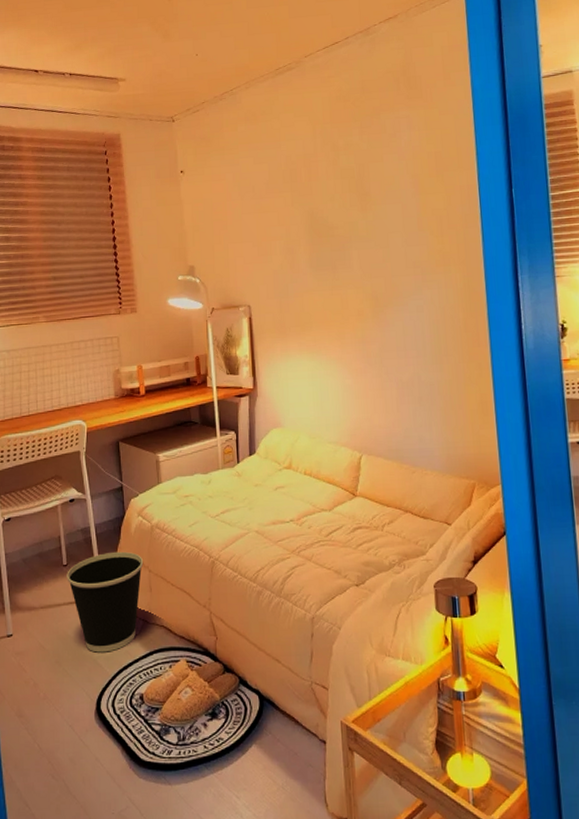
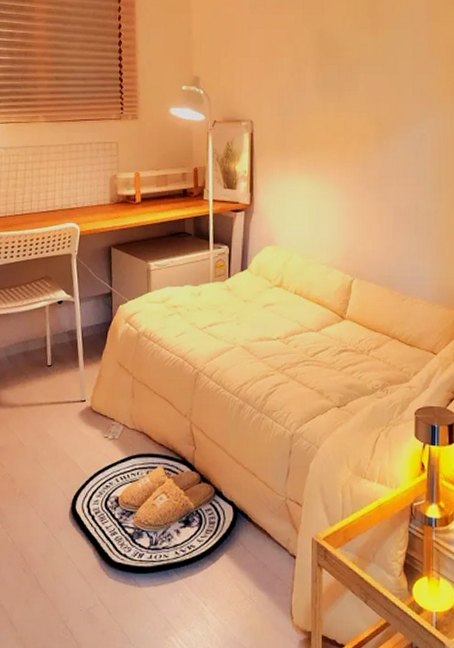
wastebasket: present [67,551,144,653] -> none [50,356,128,454]

